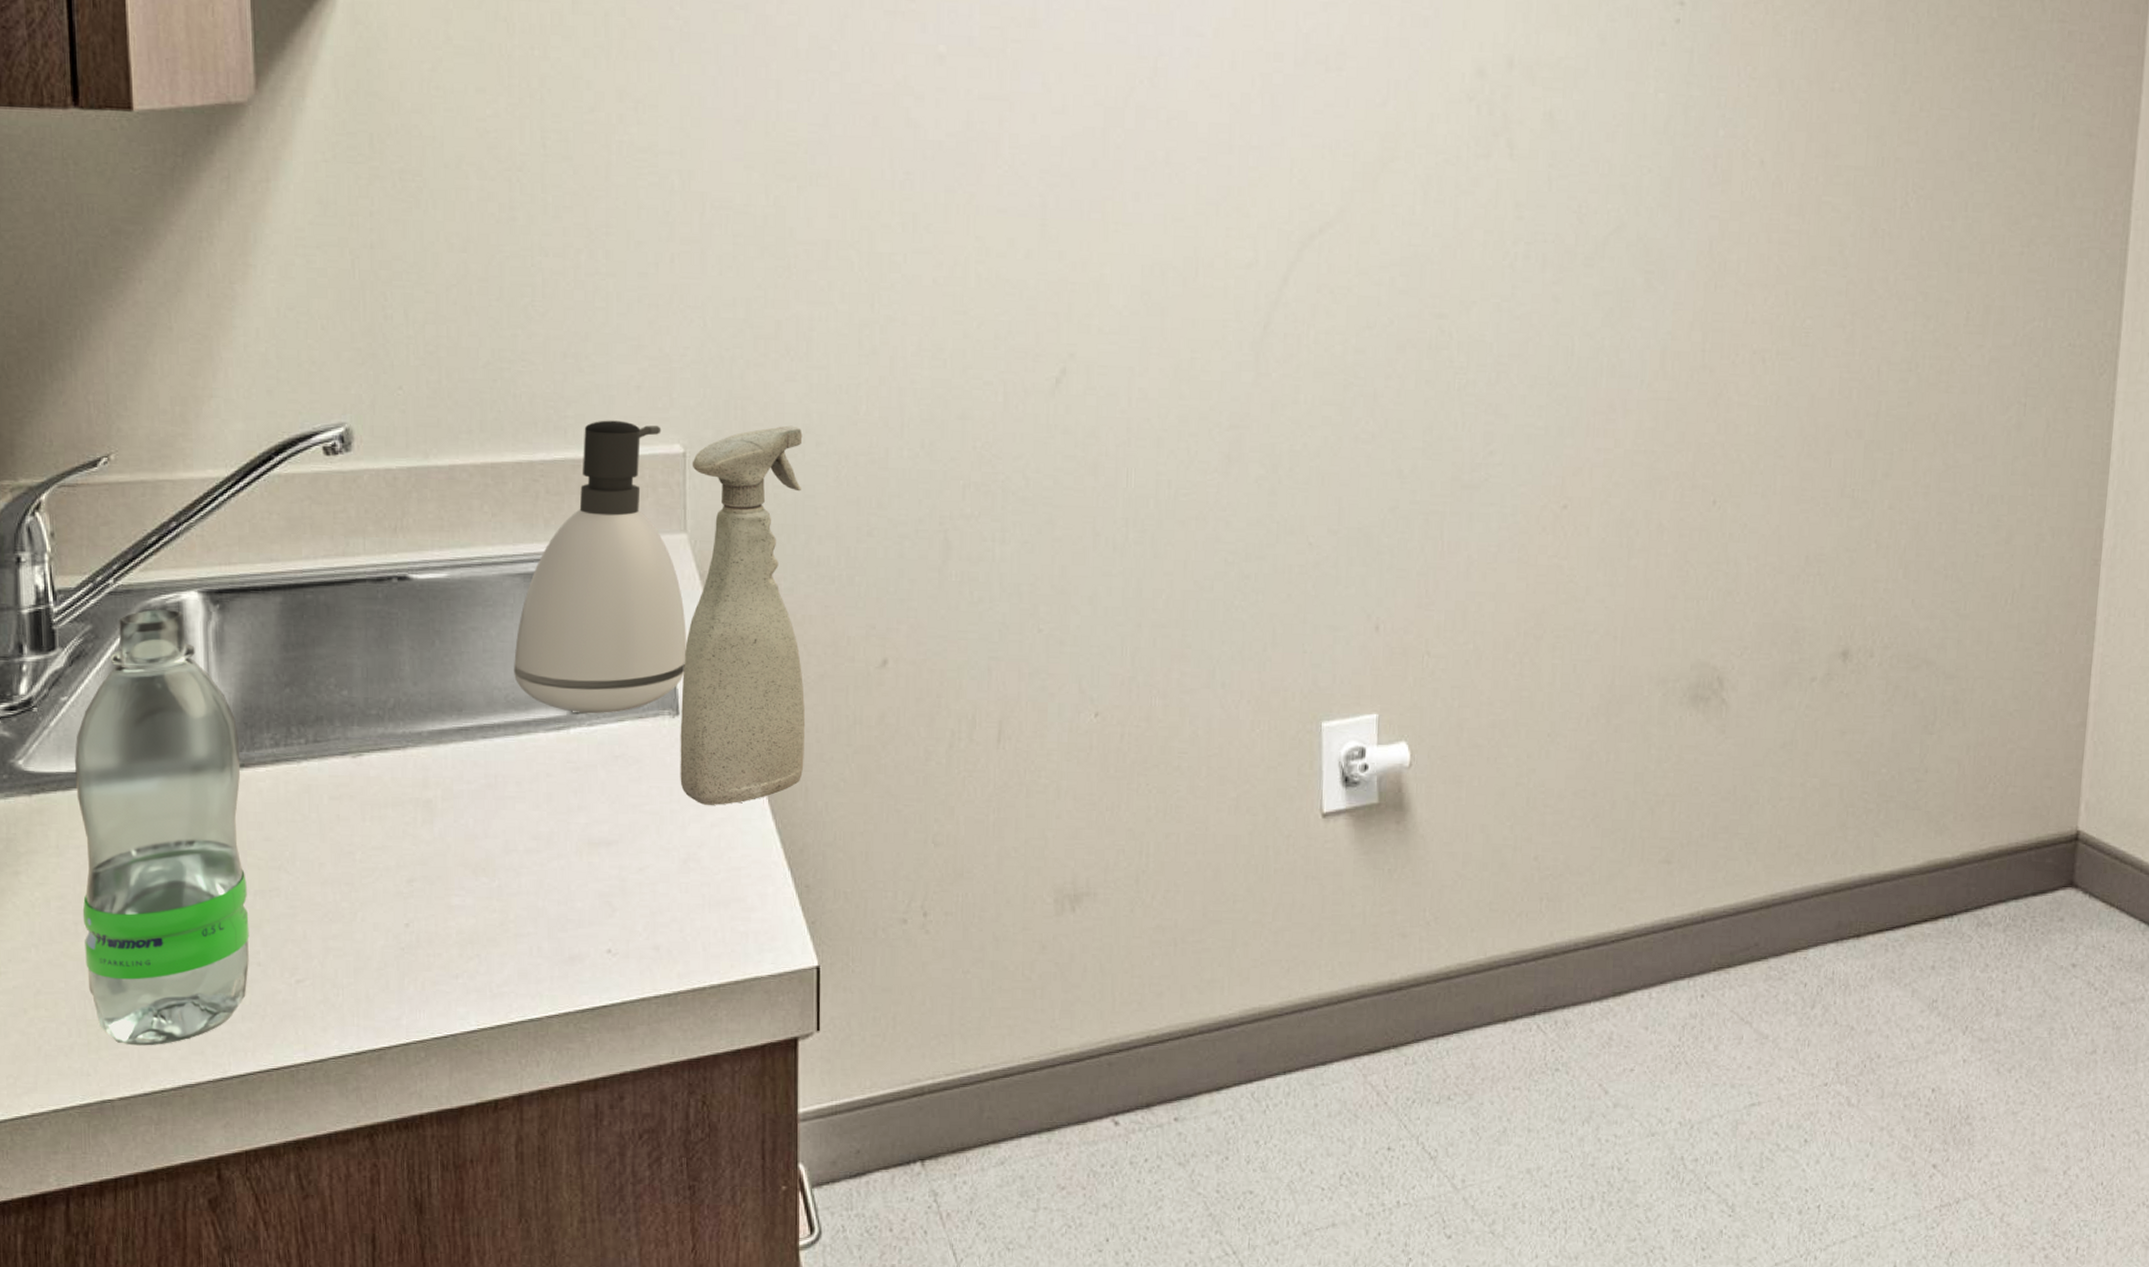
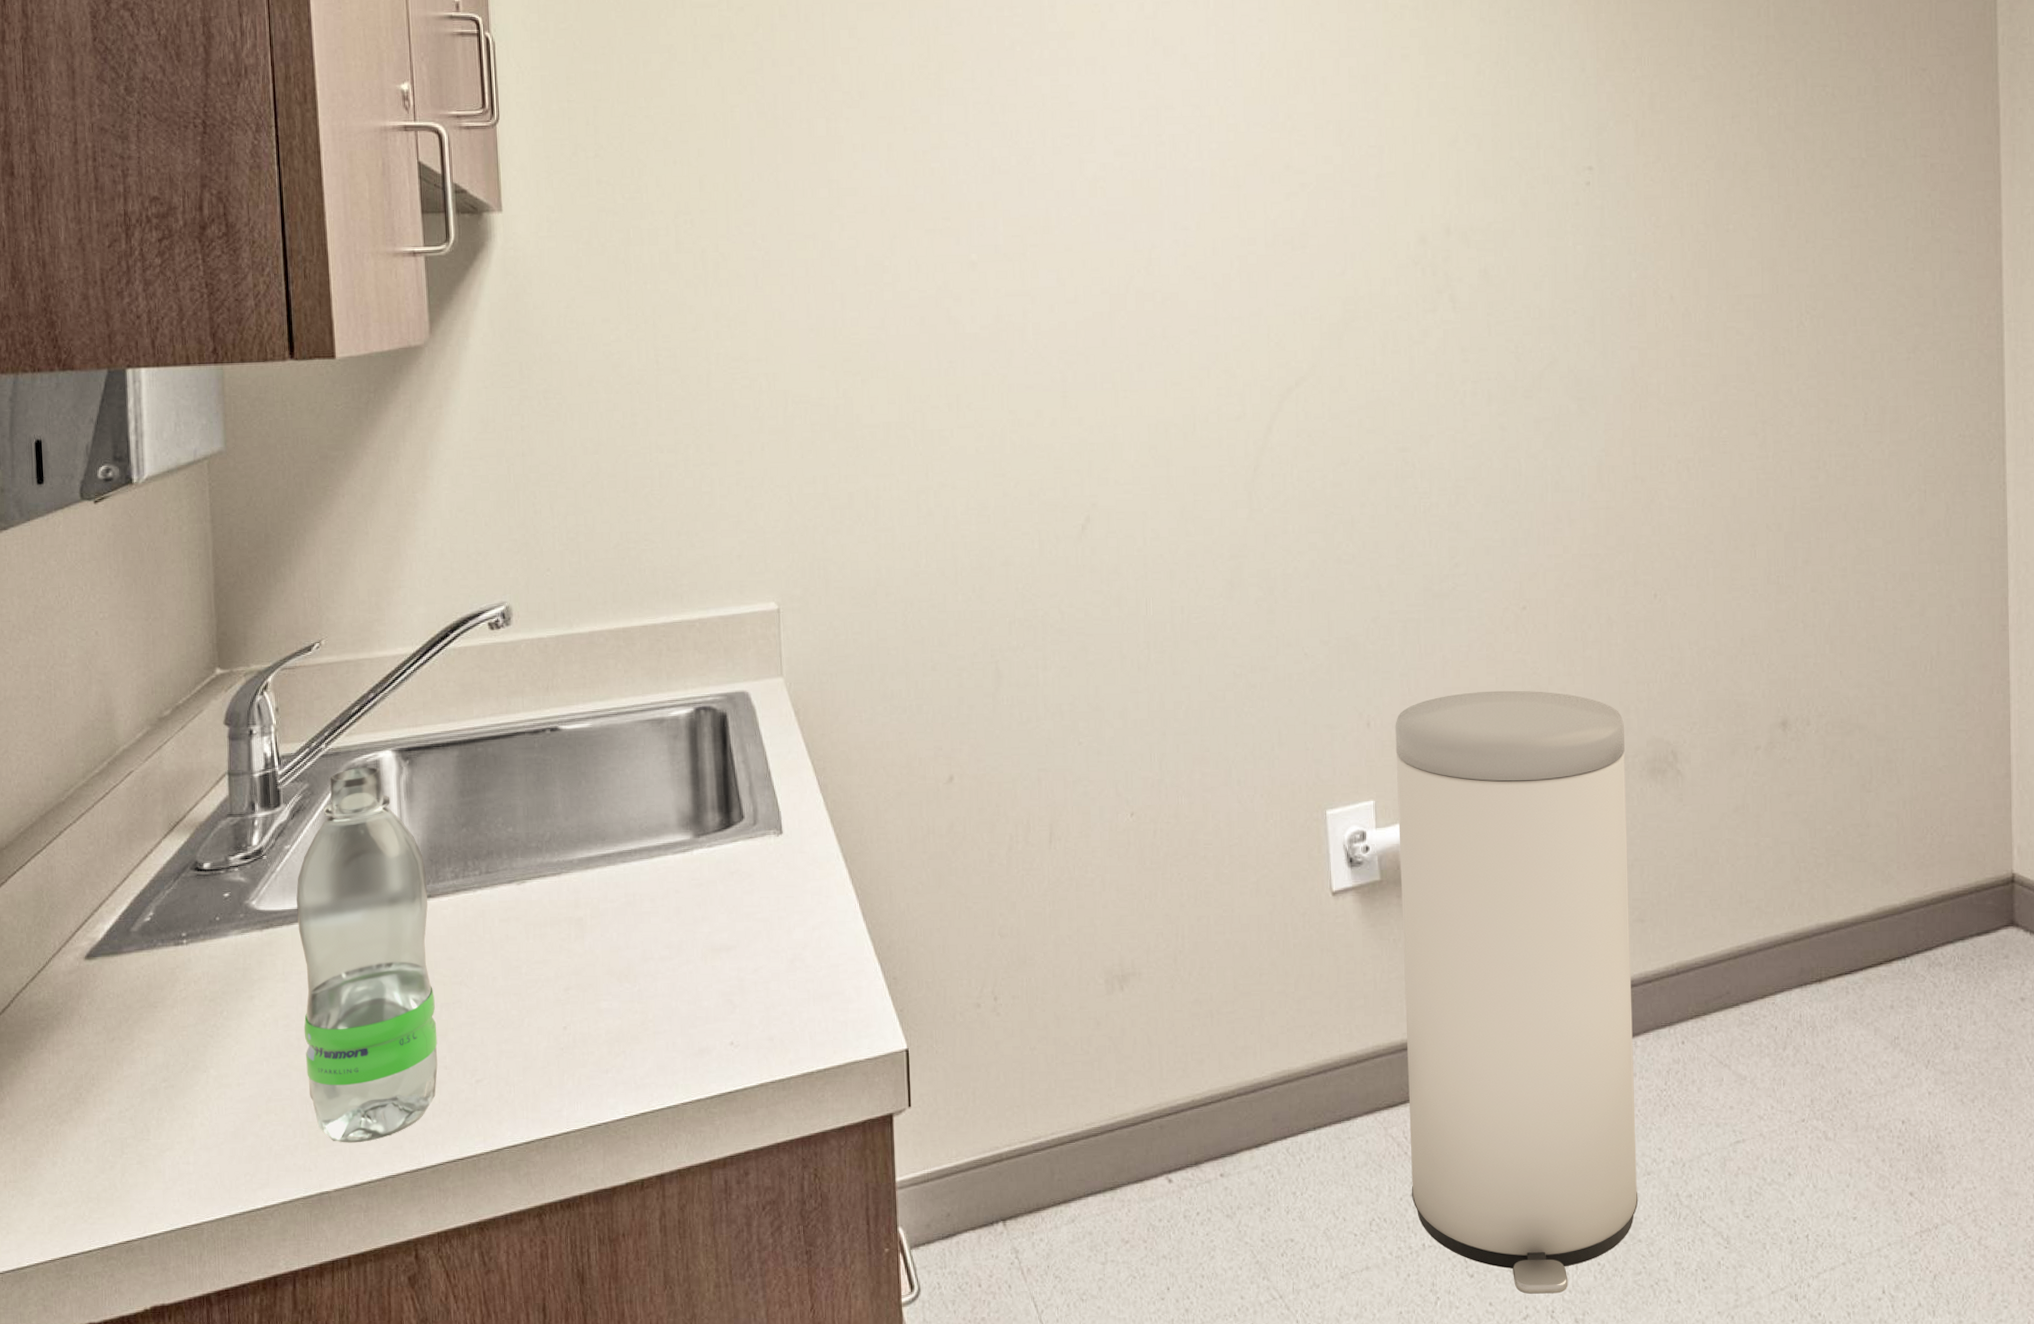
soap dispenser: present [514,420,686,713] -> none [646,585,786,836]
spray bottle: present [680,425,806,805] -> none [783,580,888,911]
pedal bin: none [1388,598,1667,1259] -> present [1395,690,1639,1294]

